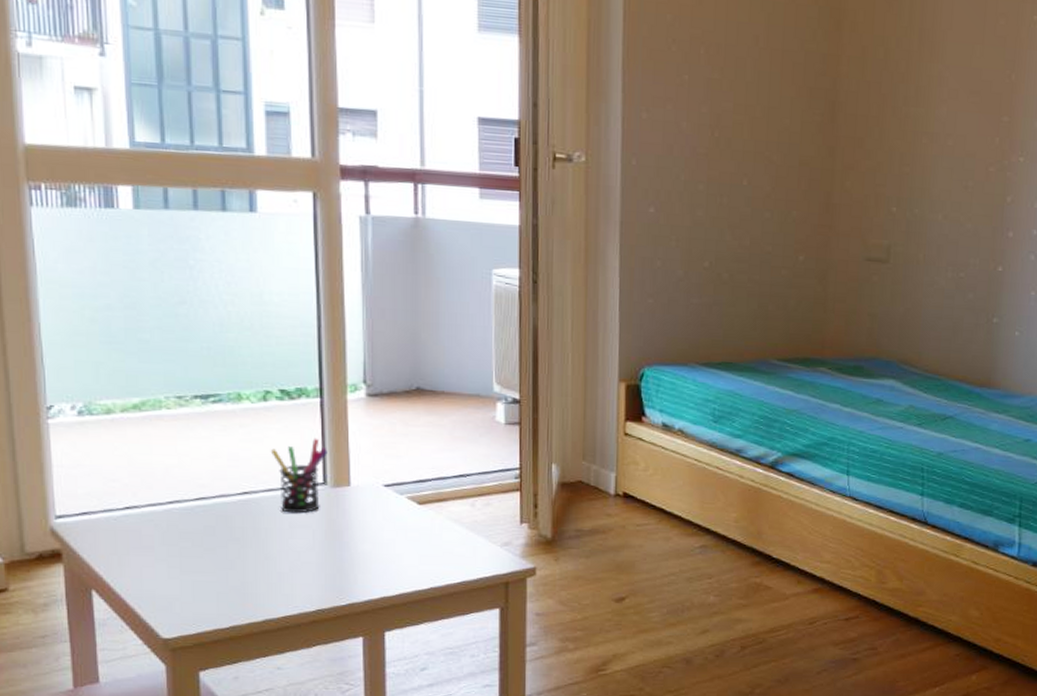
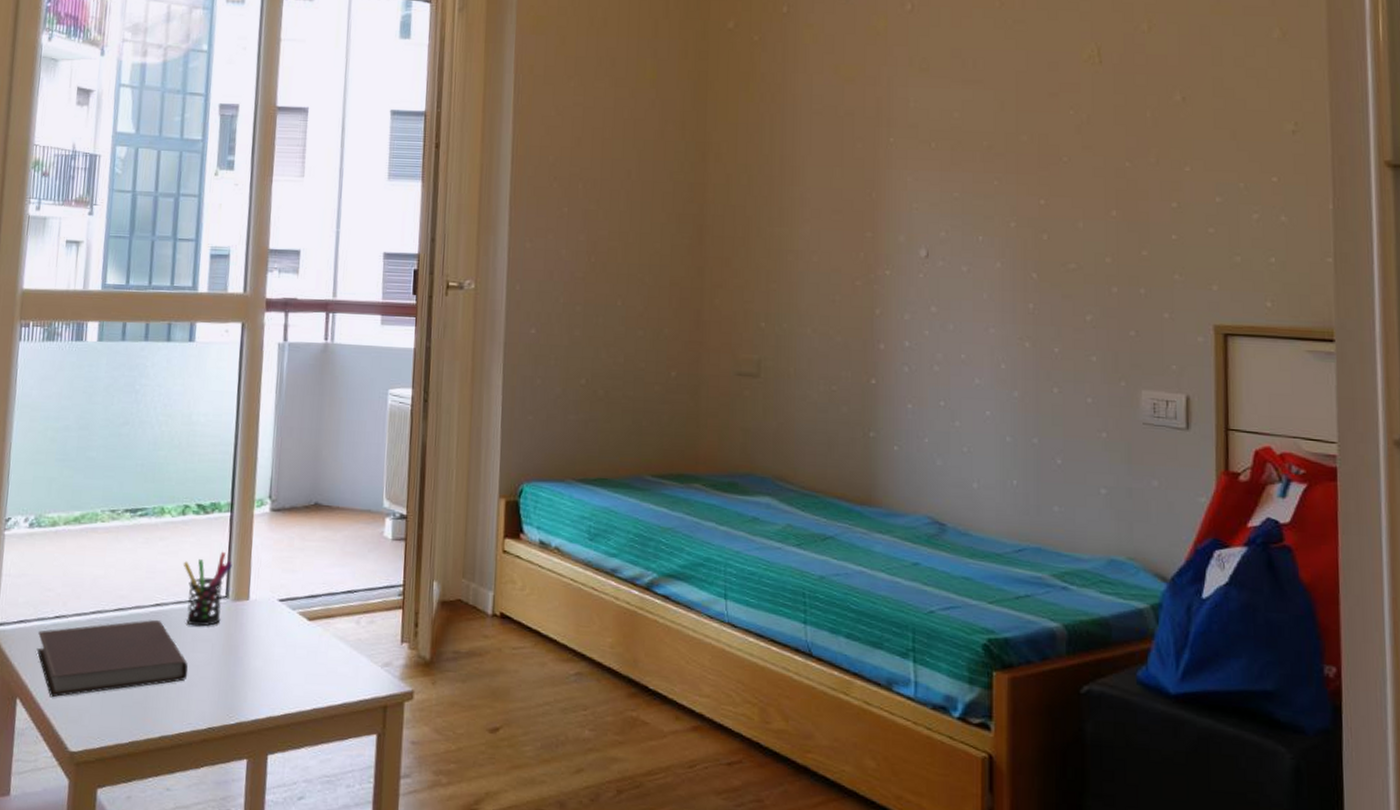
notebook: none [107,507,289,588] -> present [36,619,188,698]

